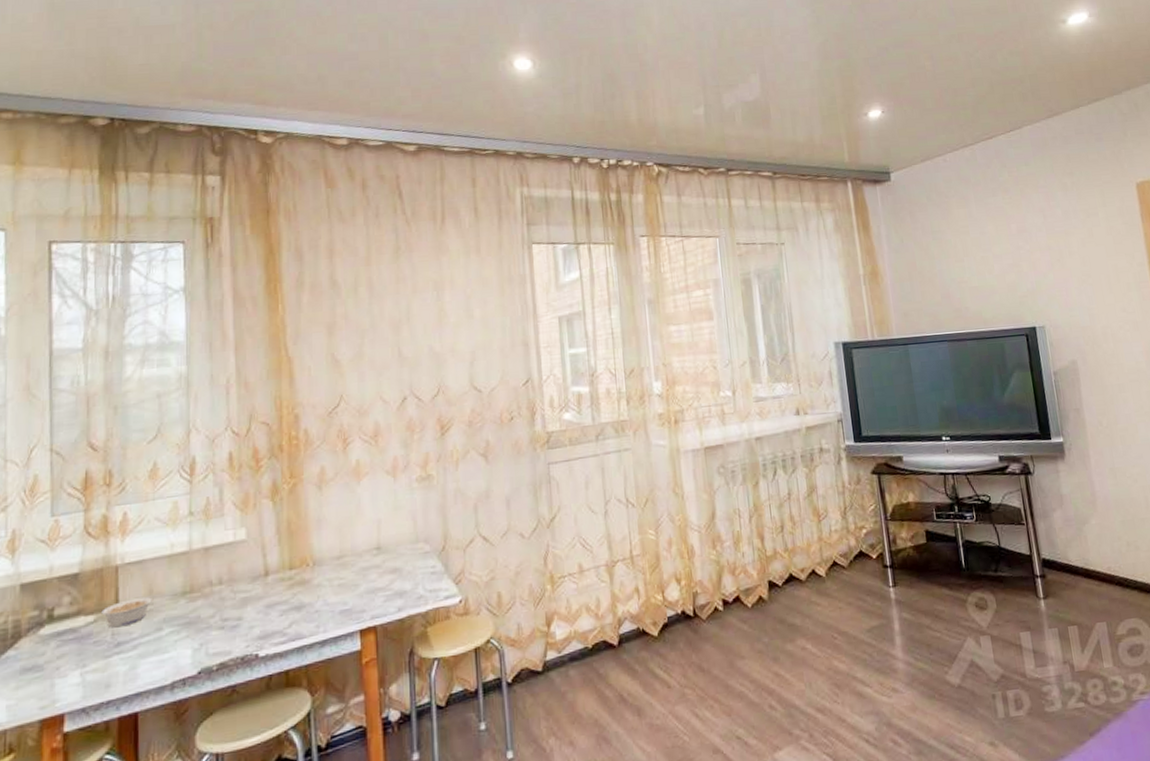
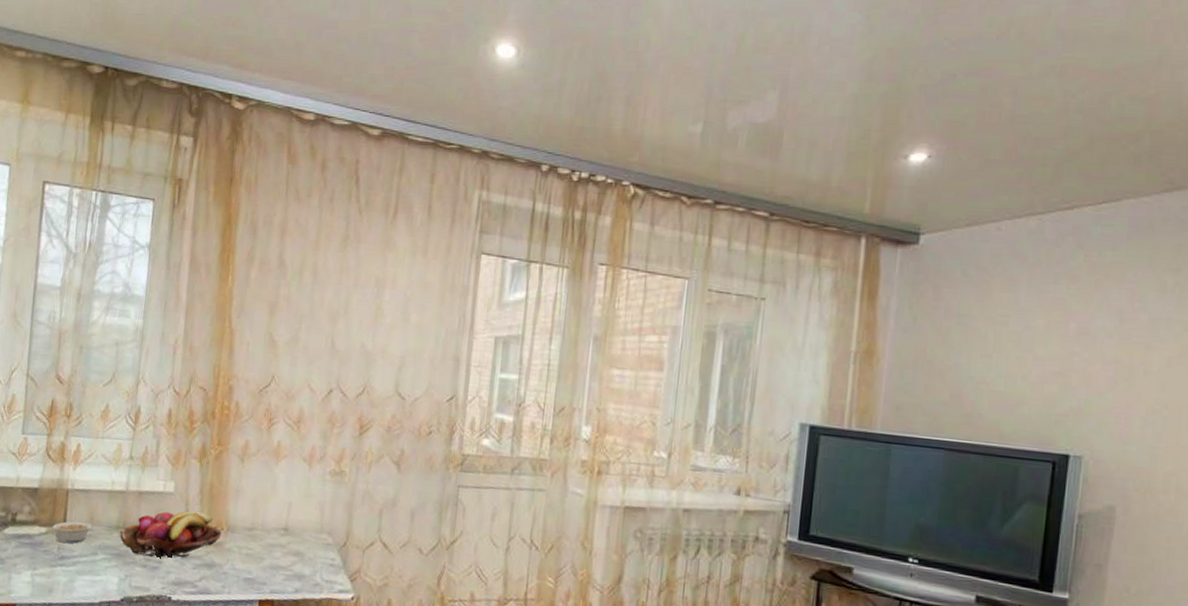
fruit basket: none [188,552,307,618] -> present [119,510,221,558]

